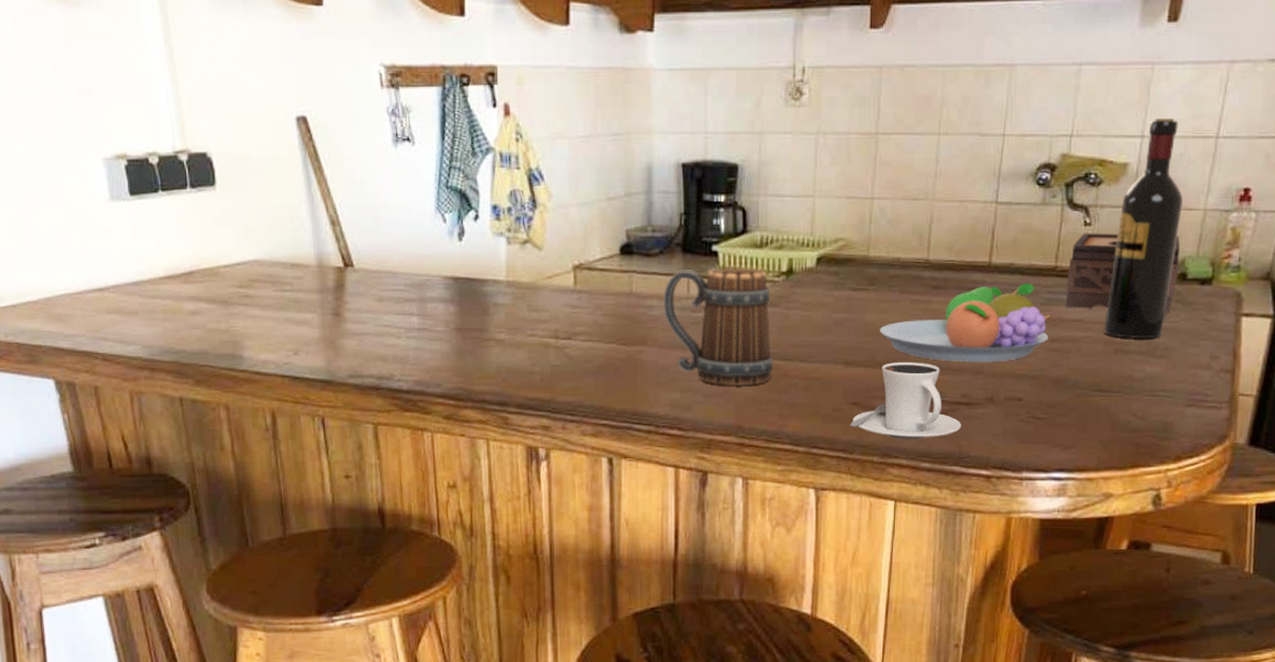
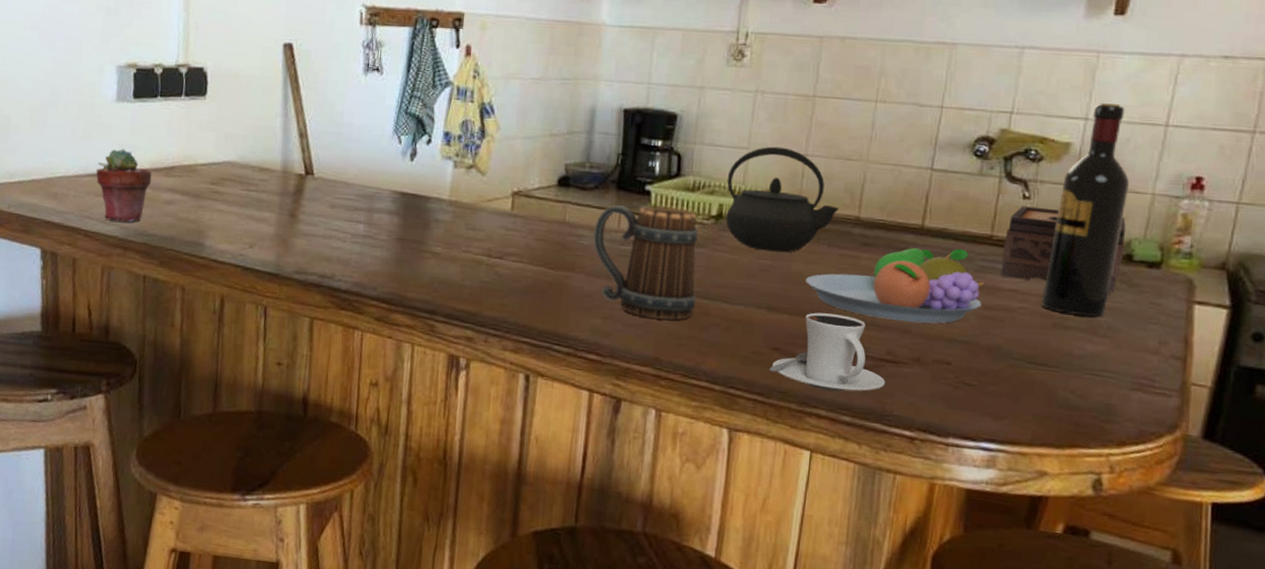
potted succulent: none [101,256,169,340] -> present [96,149,152,223]
kettle: none [794,192,908,304] -> present [726,146,839,253]

